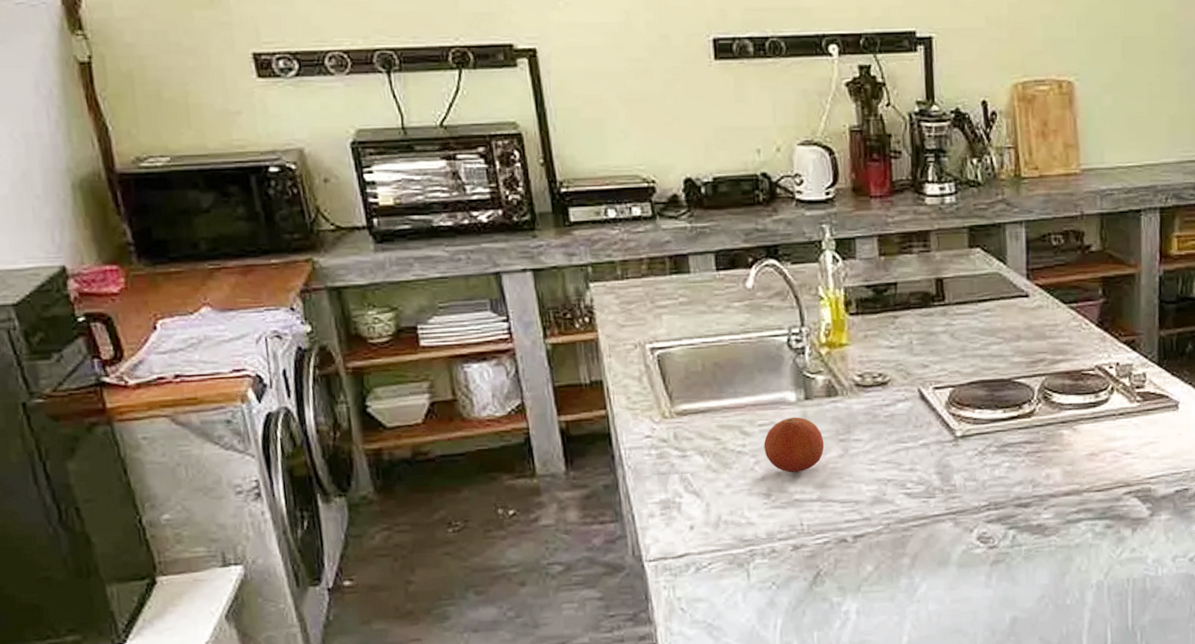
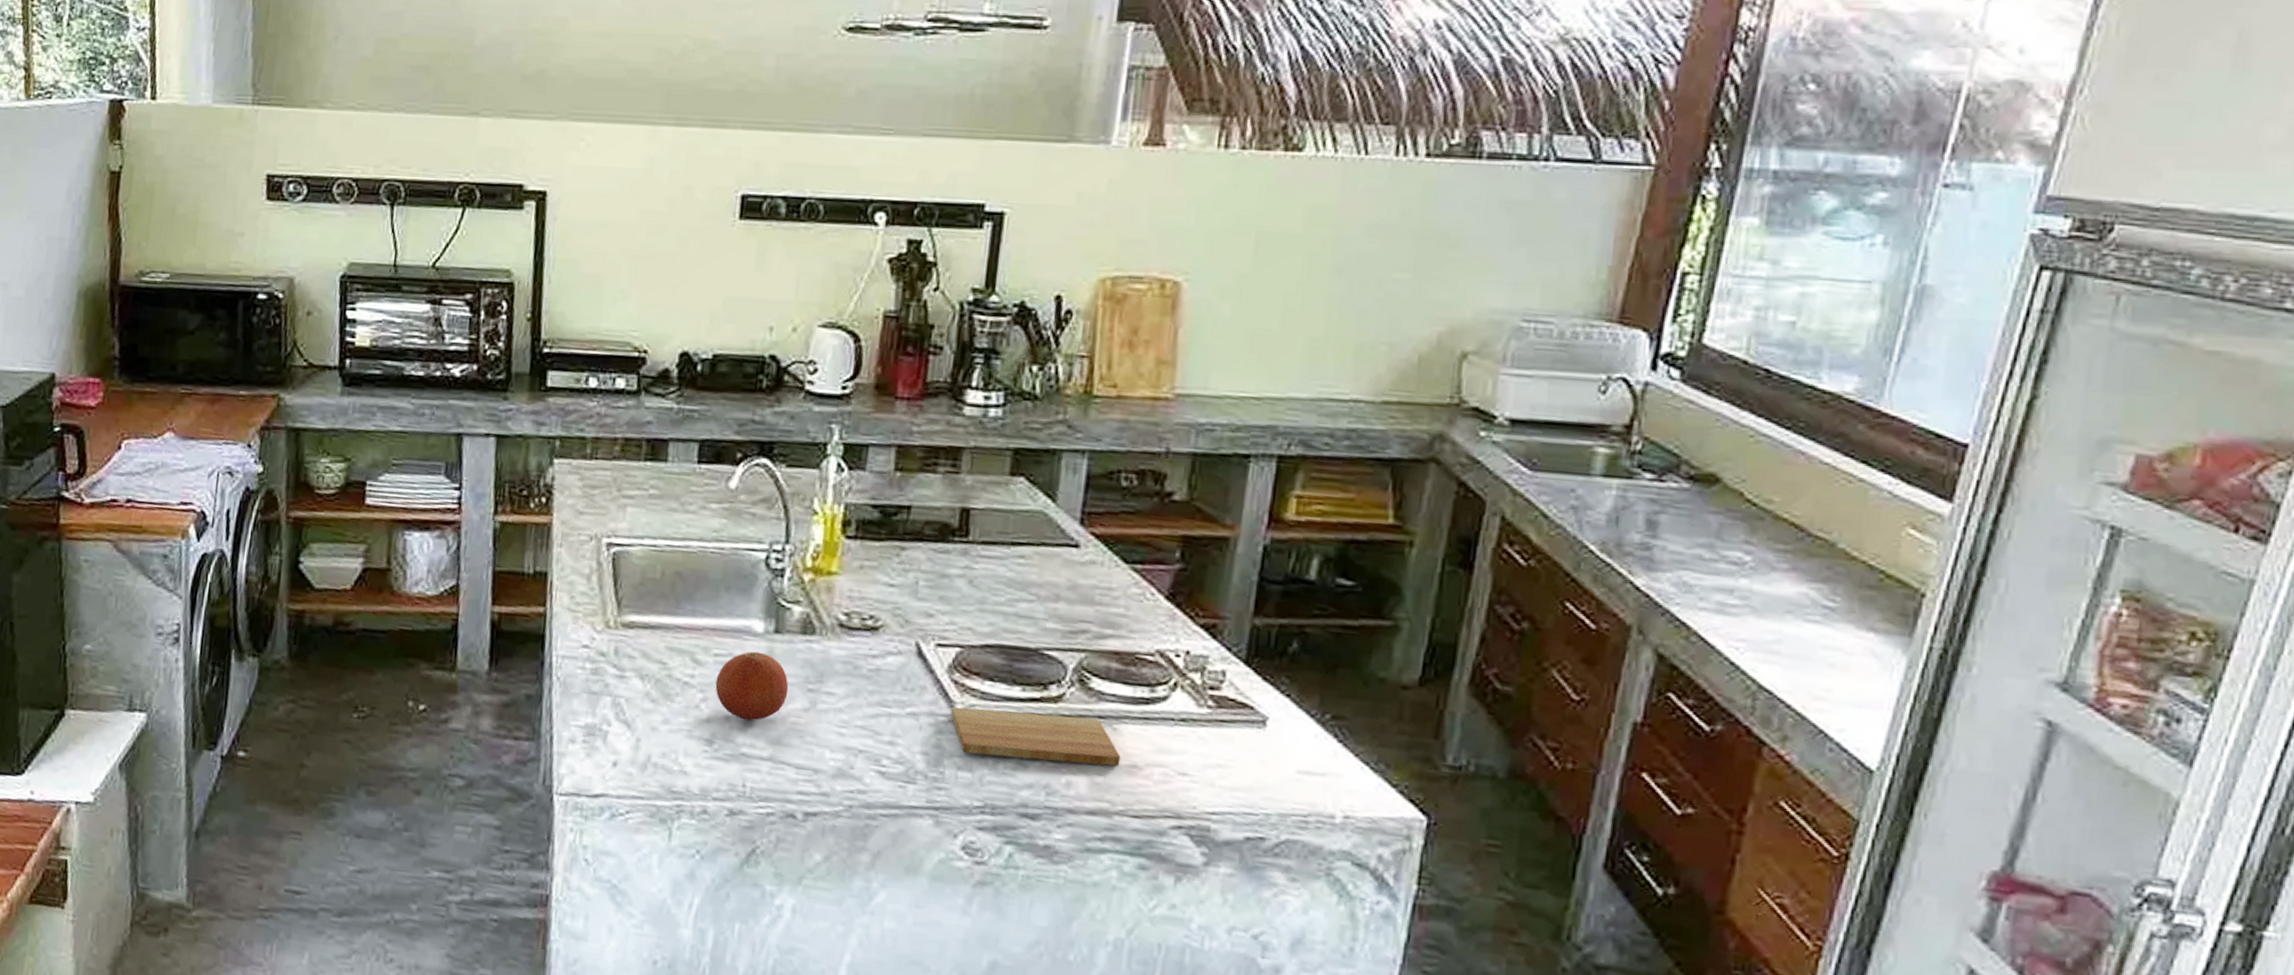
cutting board: none [953,424,1082,468] -> present [951,706,1121,767]

